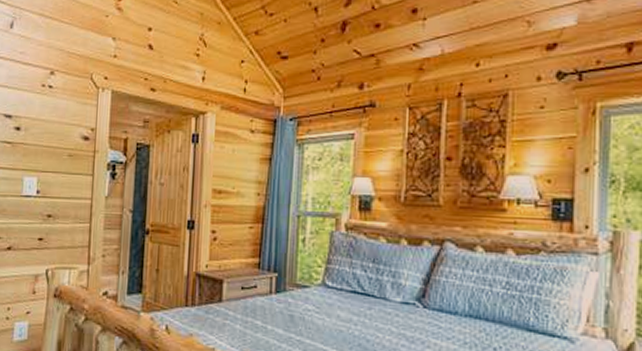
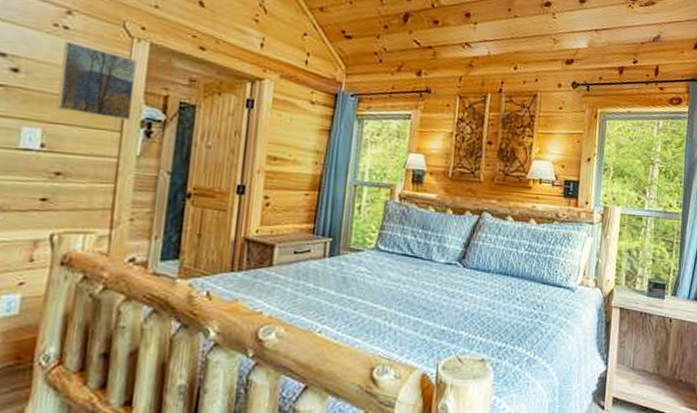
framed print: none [46,99,102,164] -> present [56,42,137,121]

